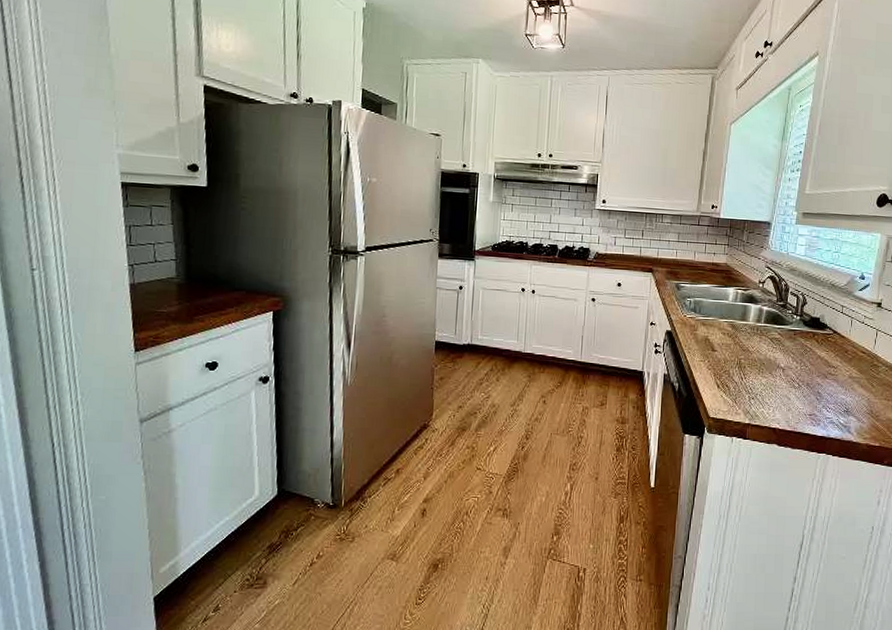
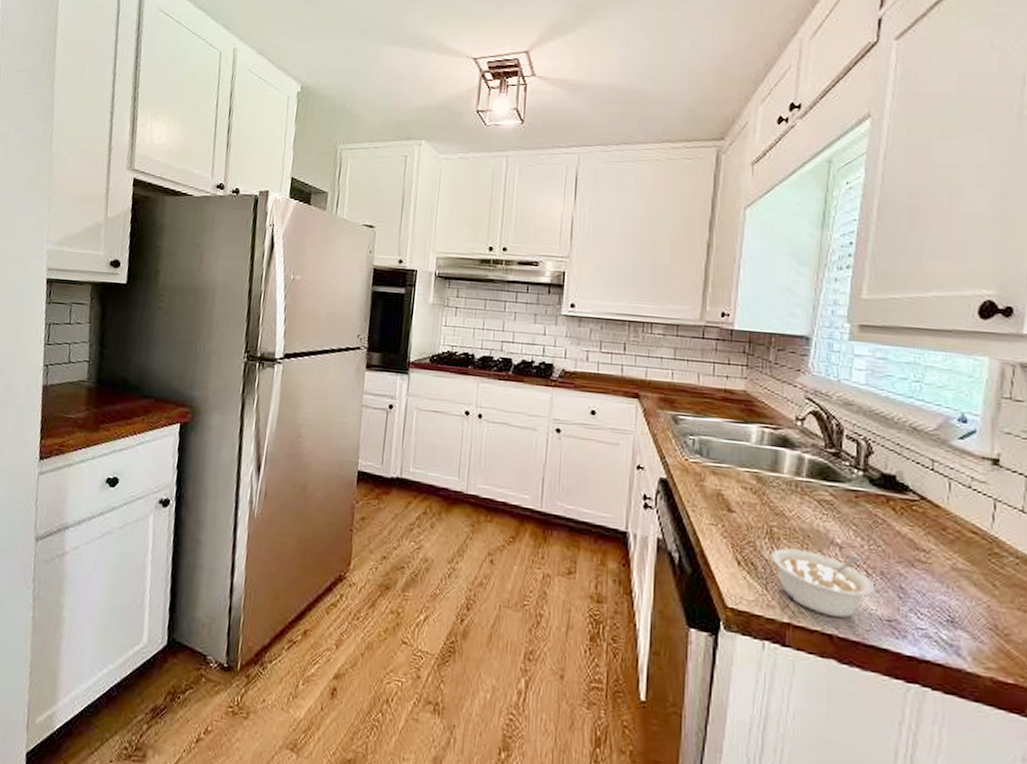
legume: none [739,373,803,416] -> present [771,548,876,618]

